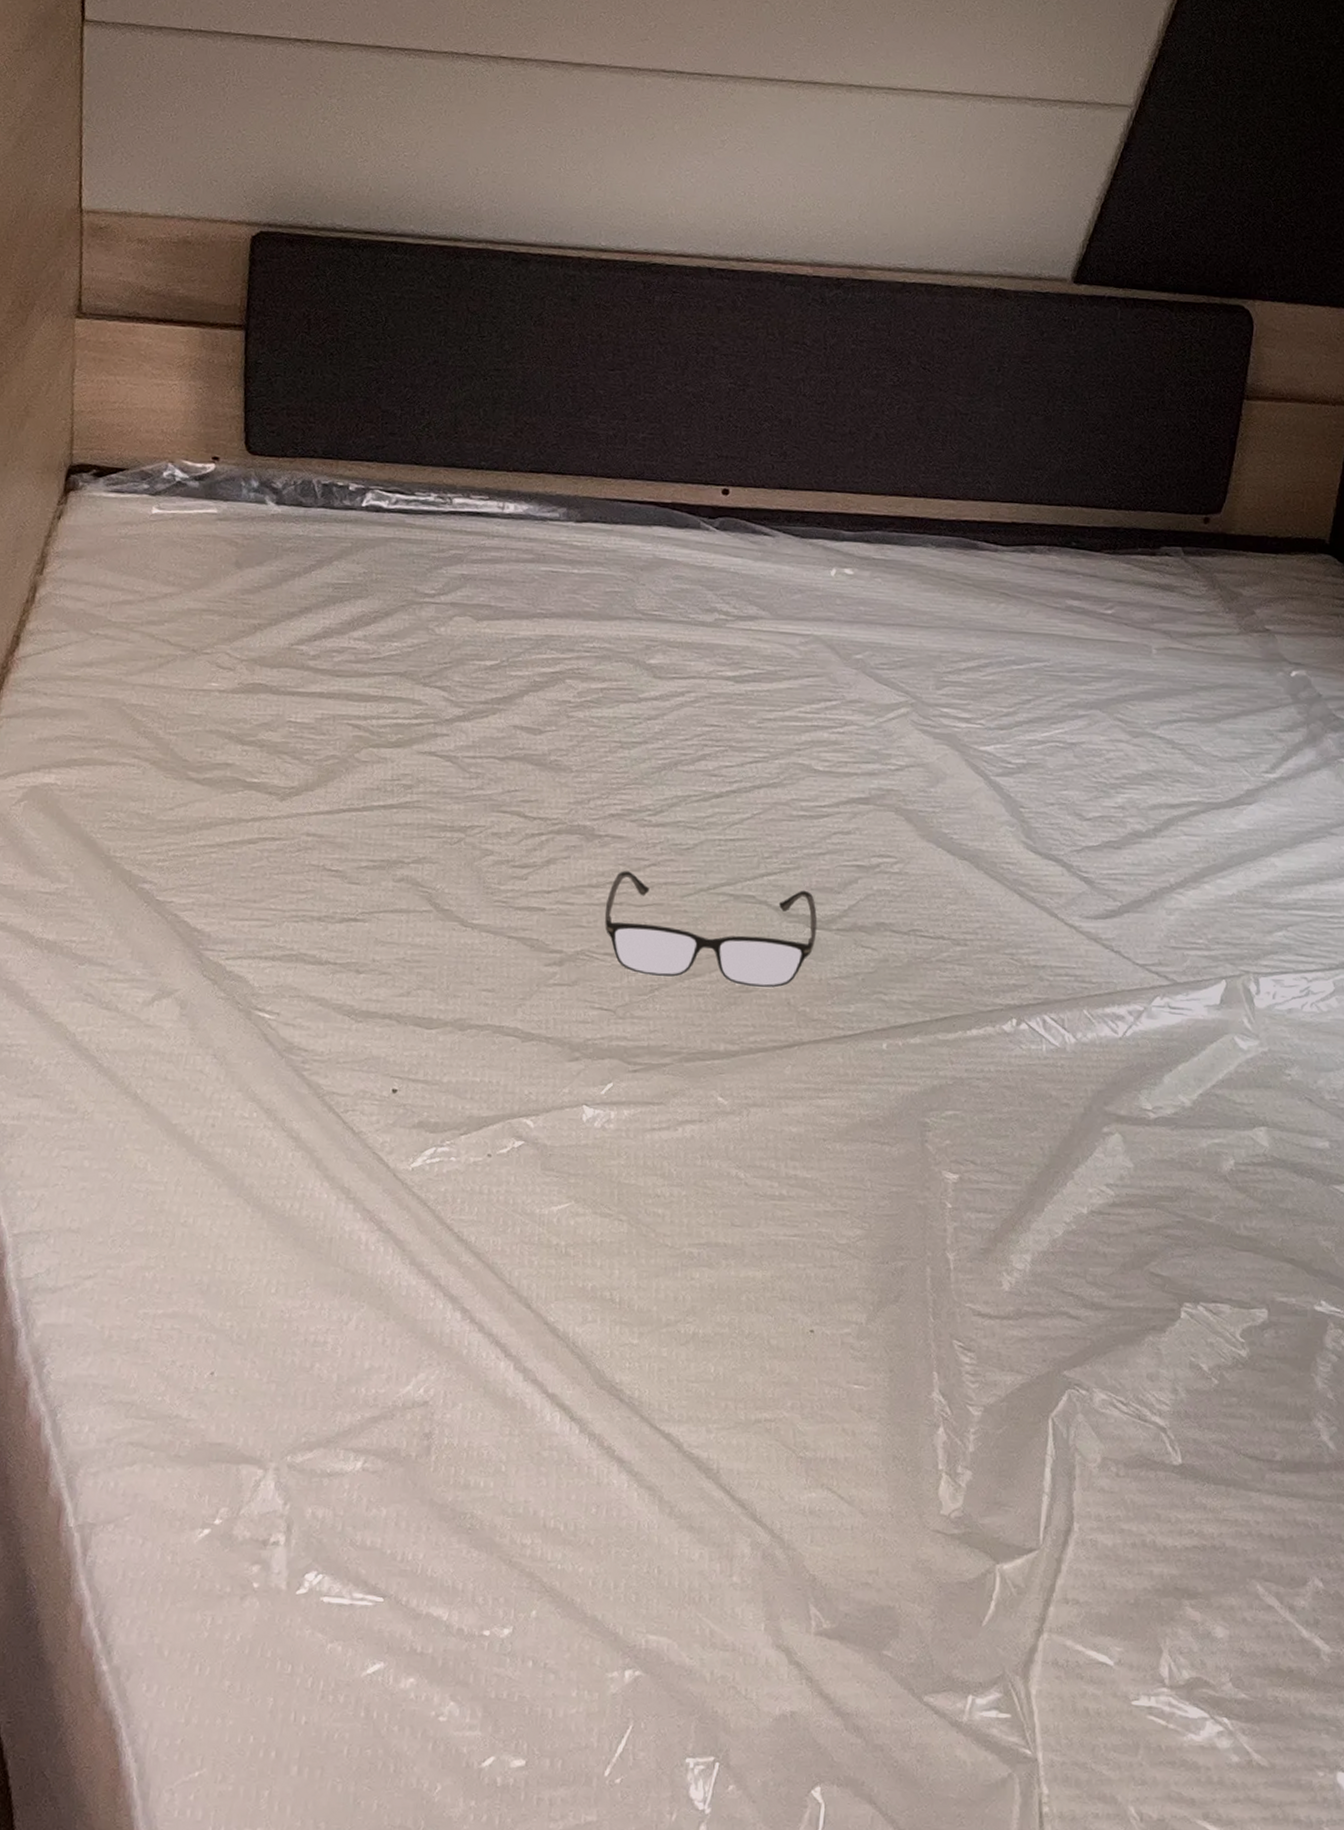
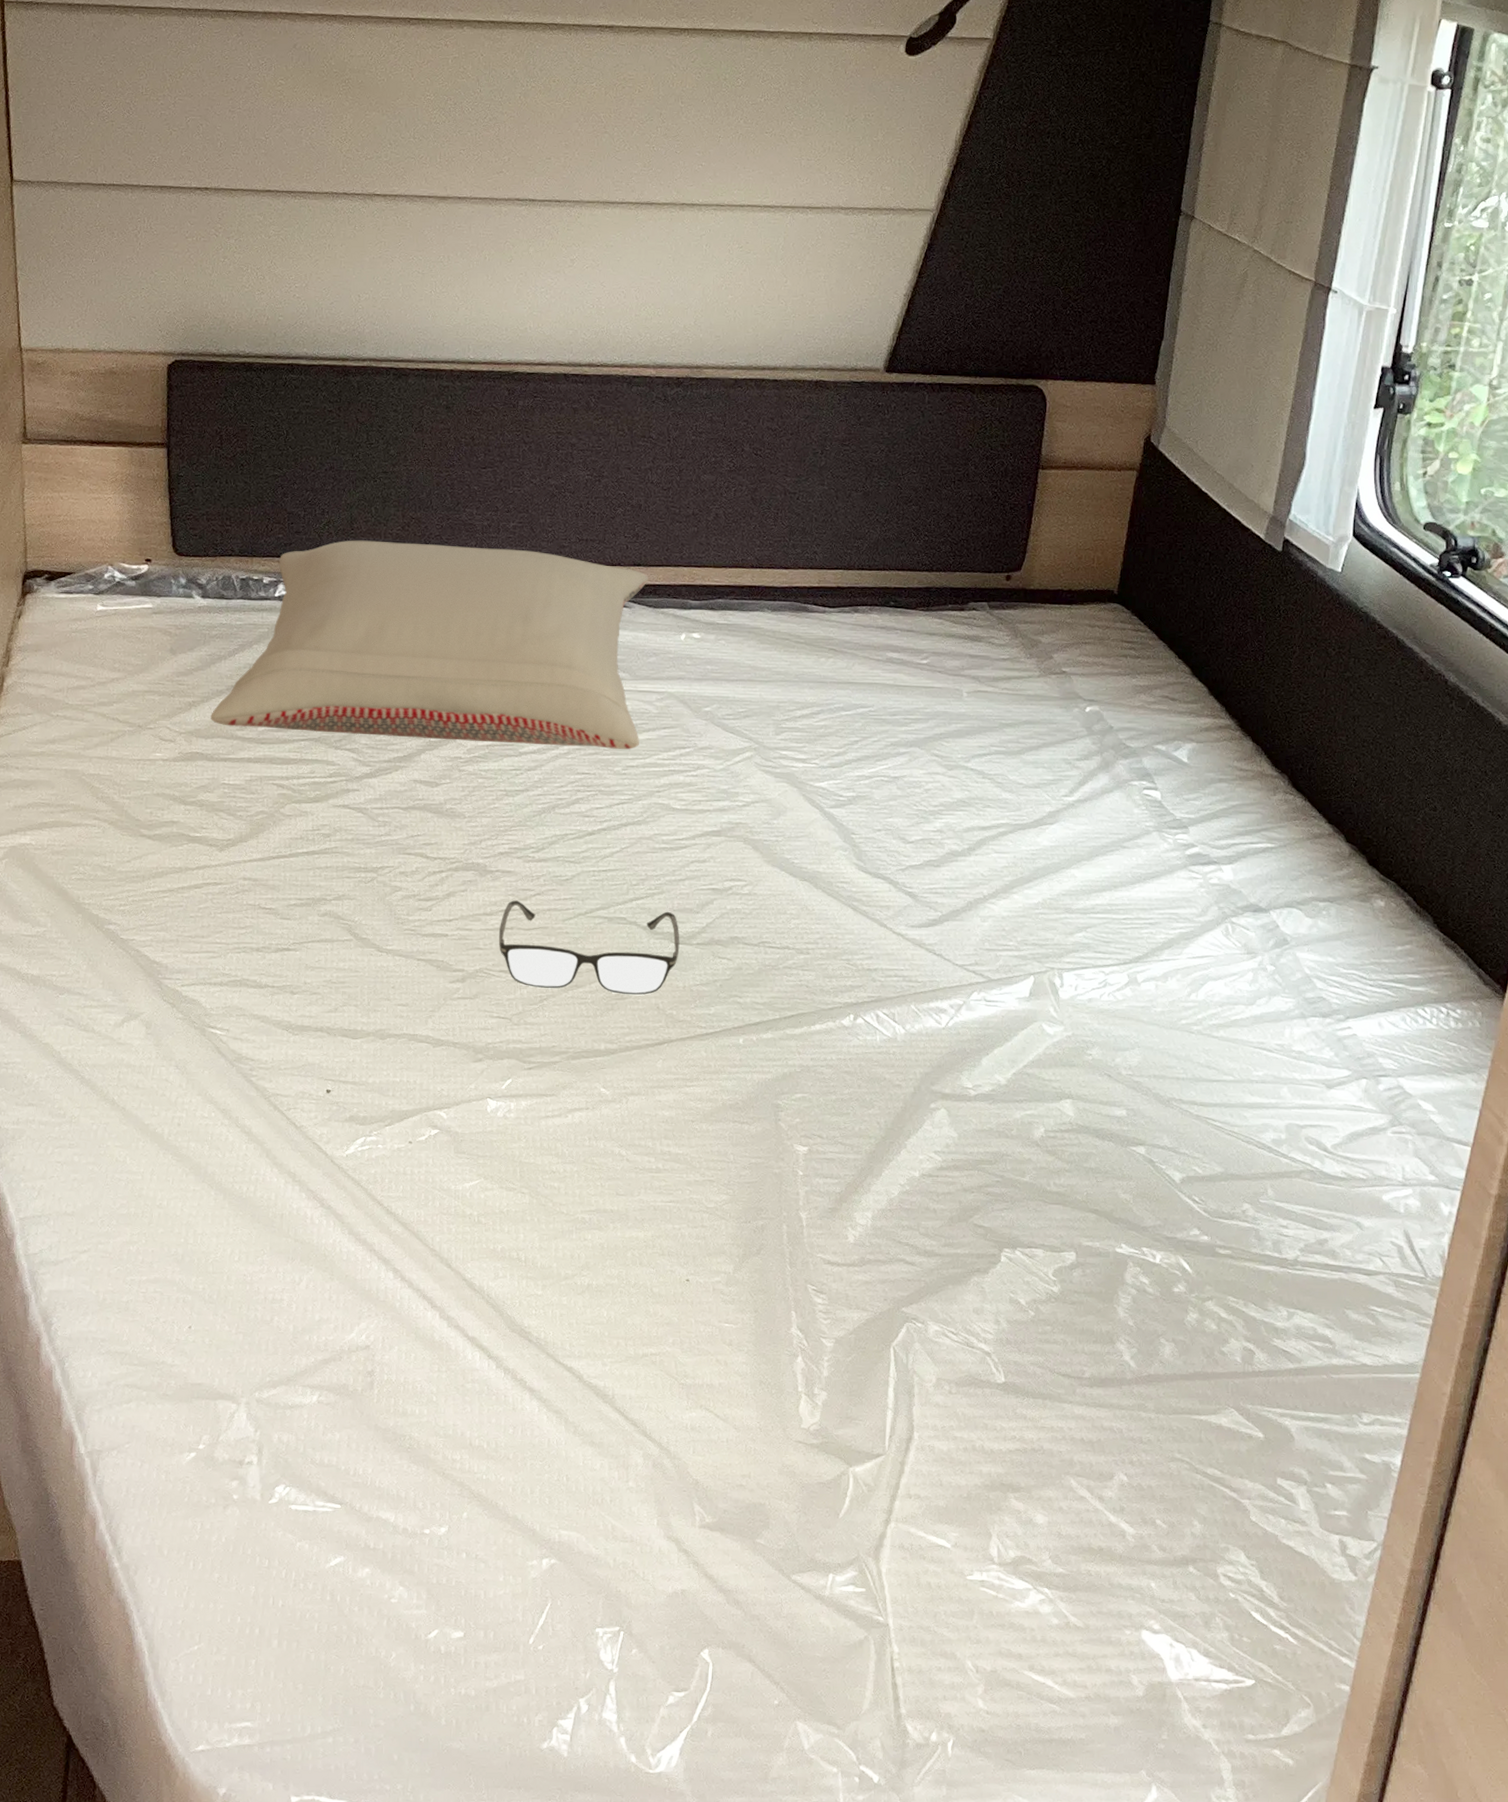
pillow: none [278,445,796,700] -> present [211,540,648,749]

